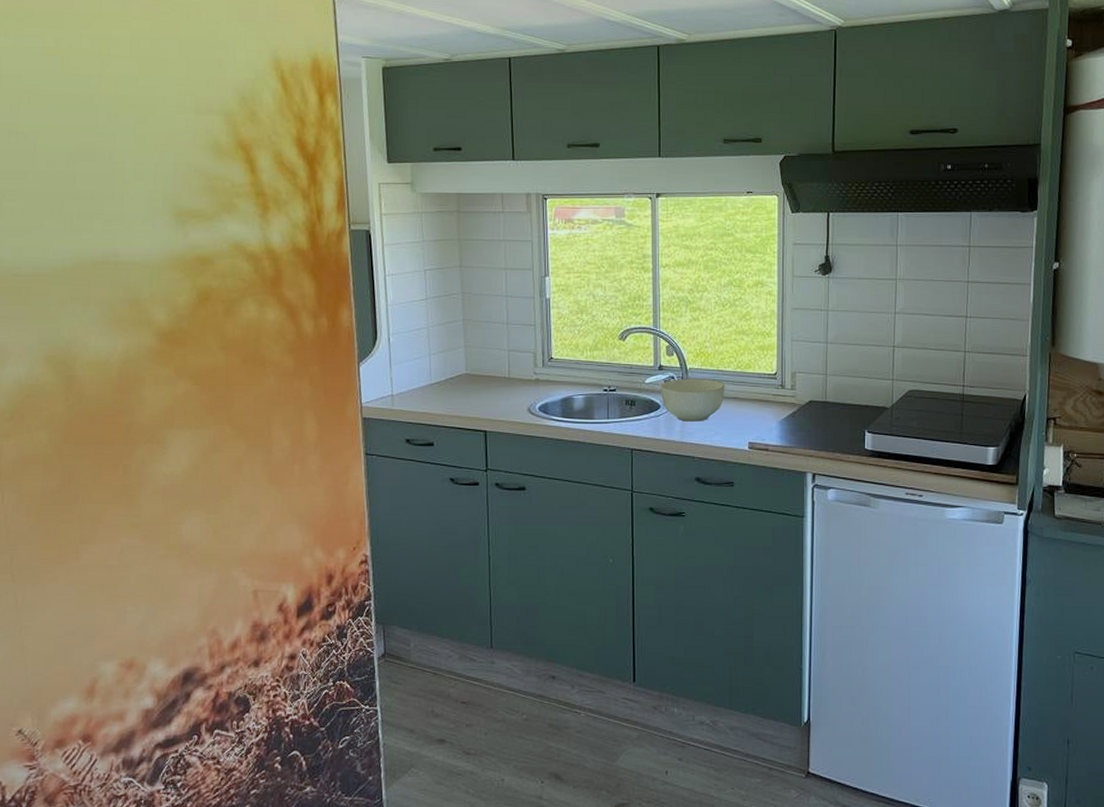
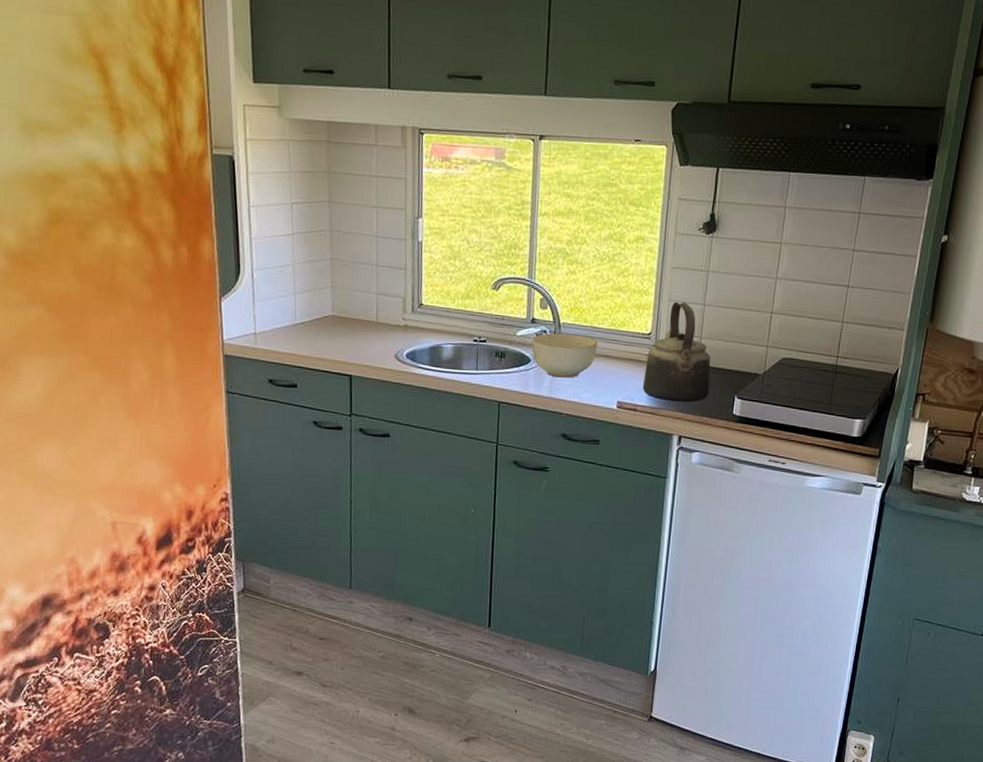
kettle: none [772,341,839,439] -> present [642,301,711,402]

